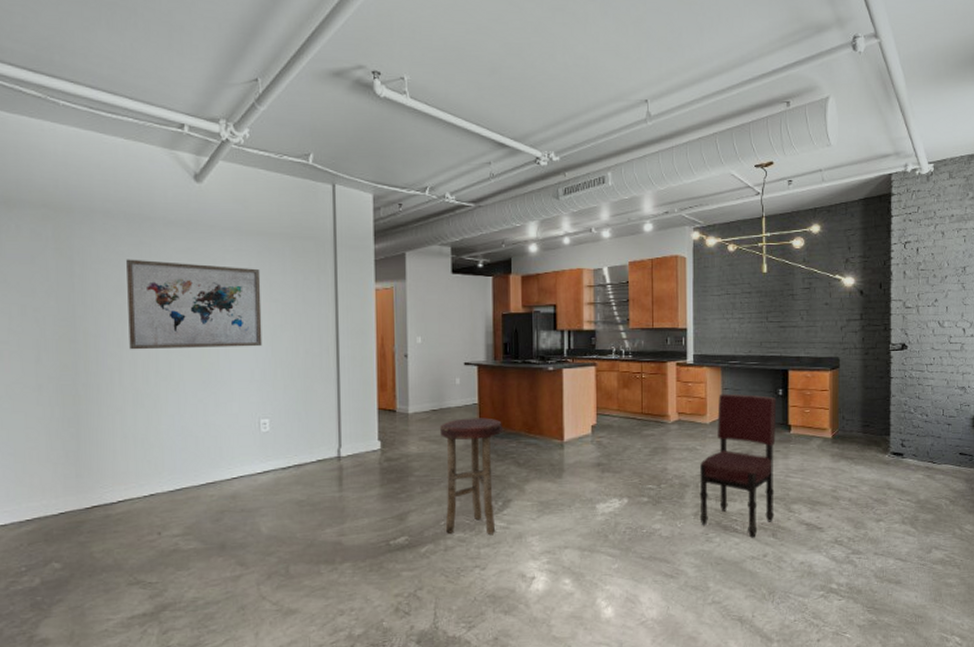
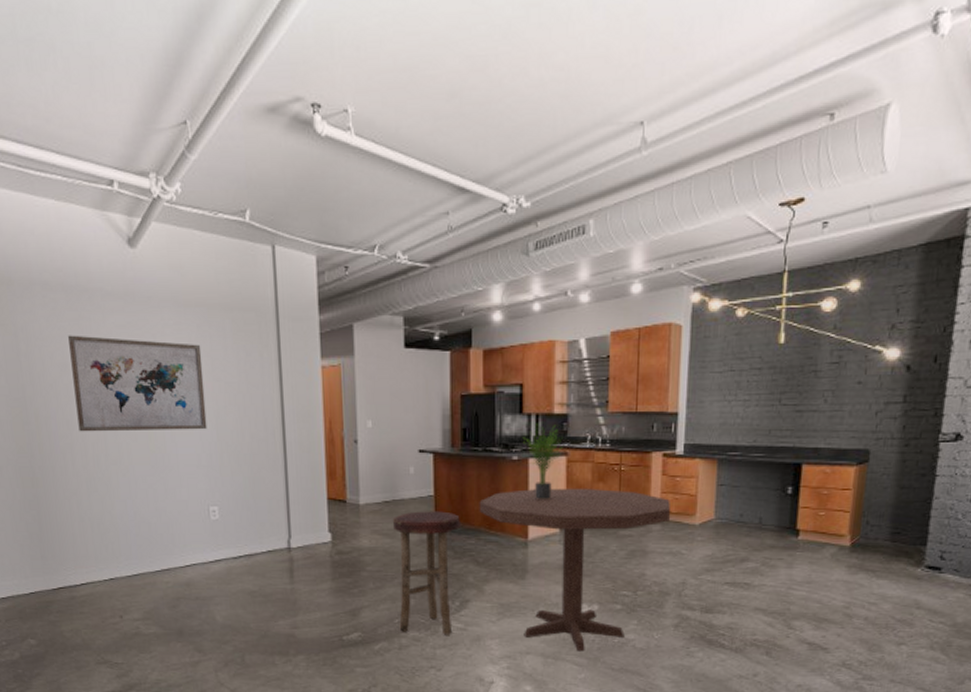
dining table: none [519,393,686,543] -> present [479,488,671,652]
potted plant: none [557,338,592,405] -> present [522,423,563,499]
dining chair: present [699,393,777,538] -> none [680,490,784,655]

